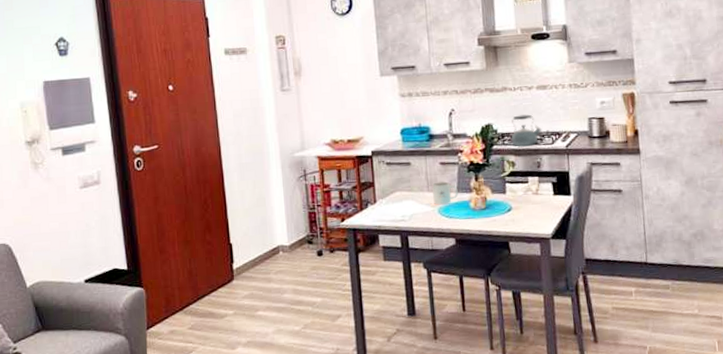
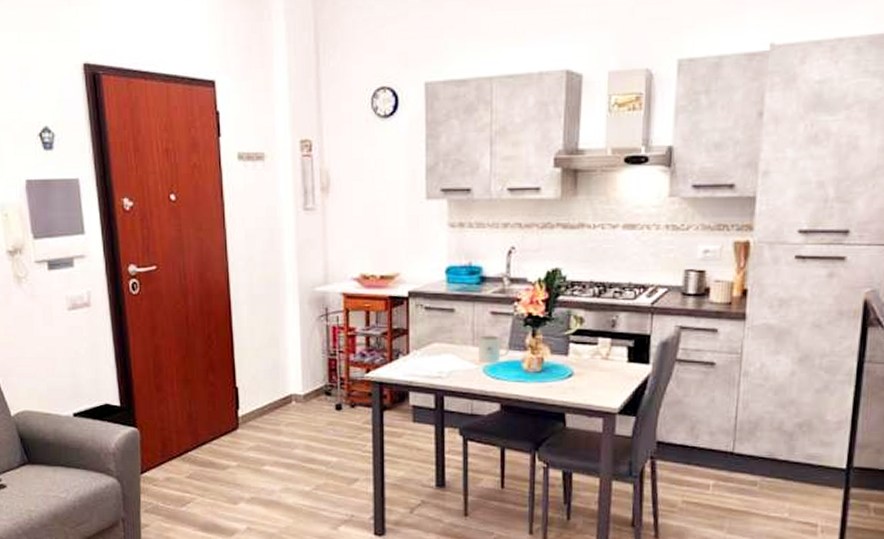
kettle: present [511,114,542,147] -> none [582,260,624,300]

